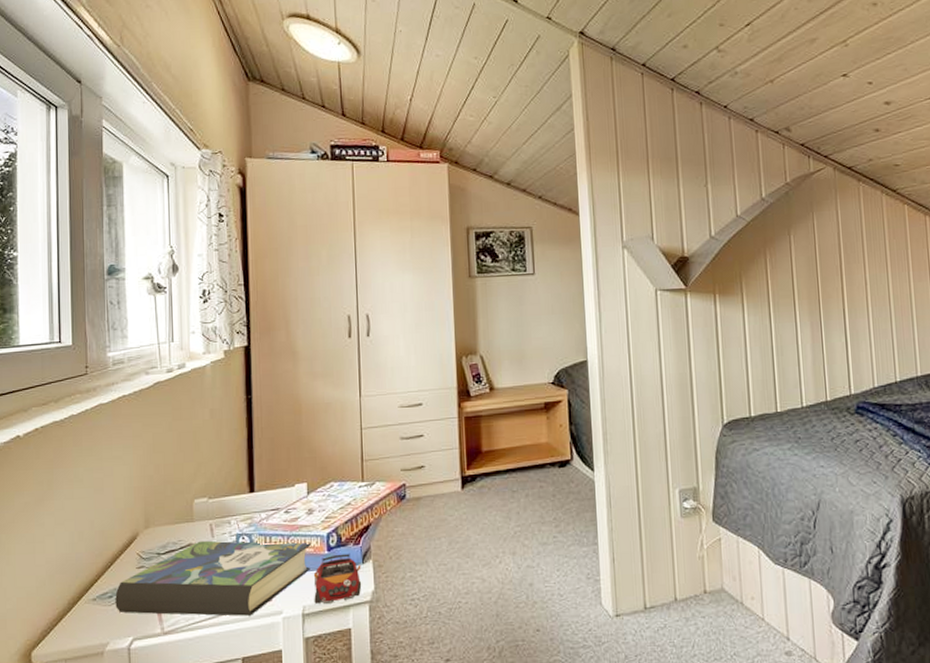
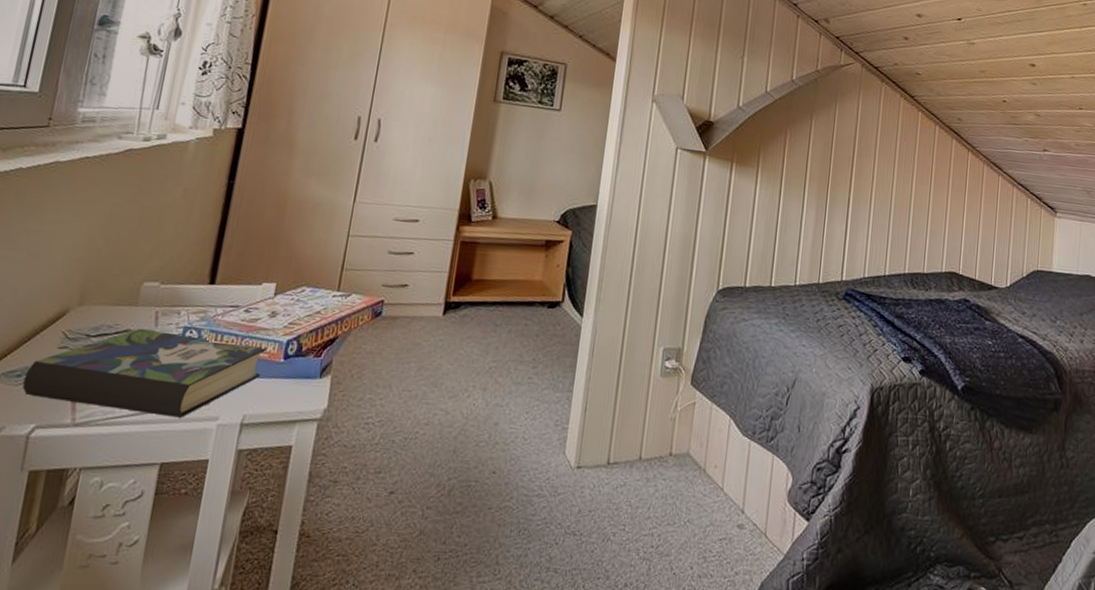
toy car: present [313,553,362,604] -> none [257,364,318,416]

